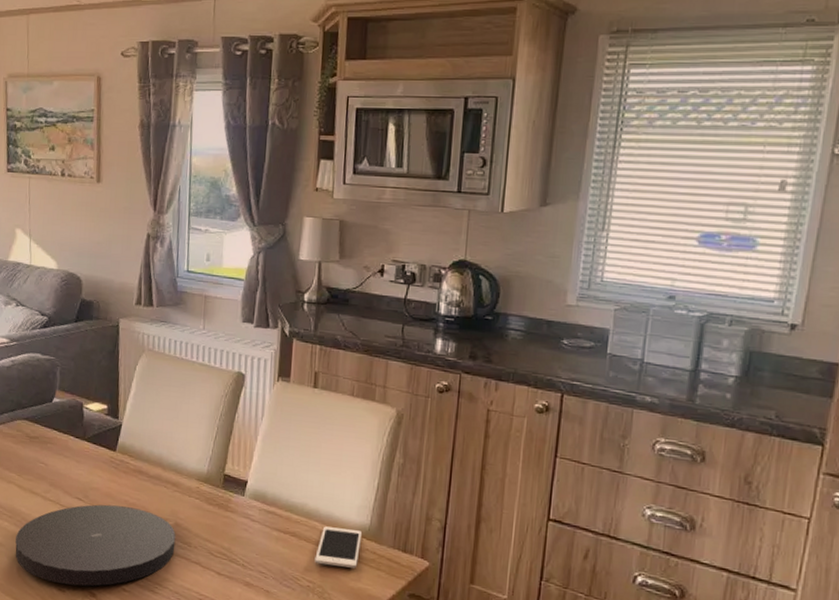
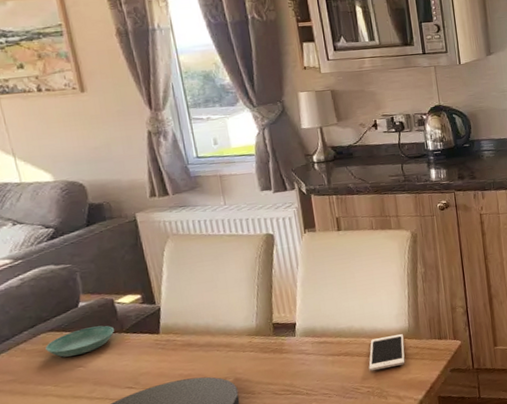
saucer: none [18,425,79,451] -> present [45,325,115,357]

